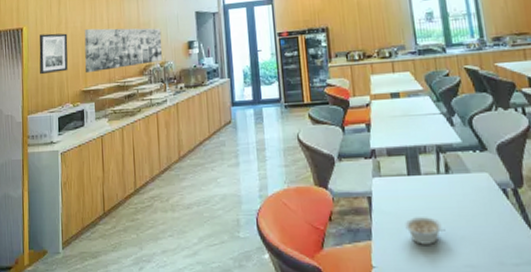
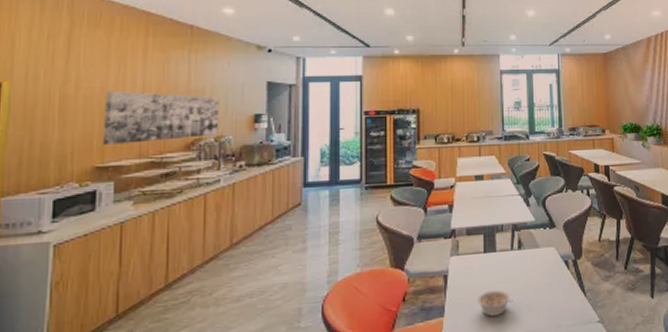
wall art: present [39,33,68,75] -> none [27,93,78,146]

